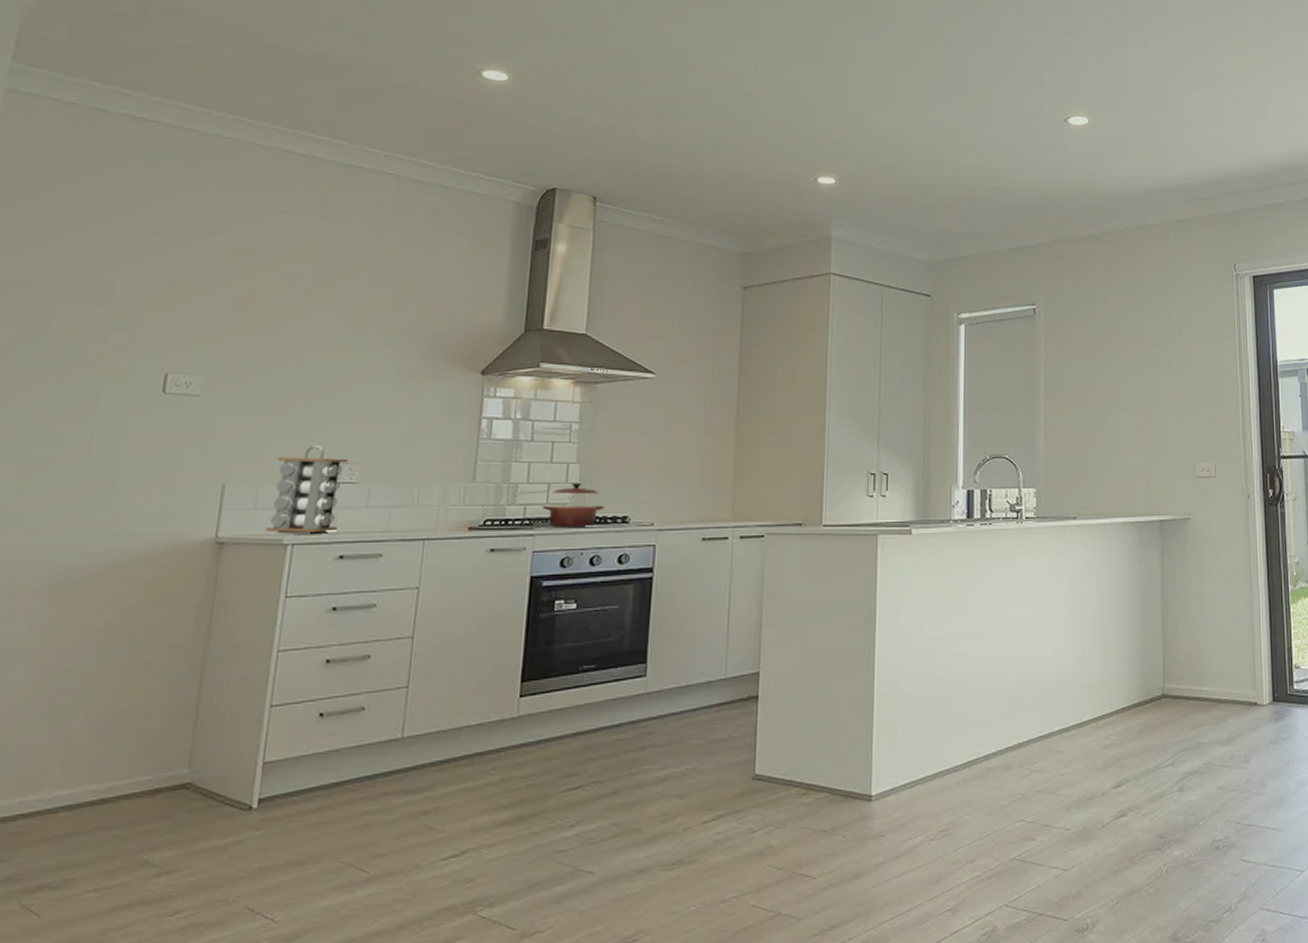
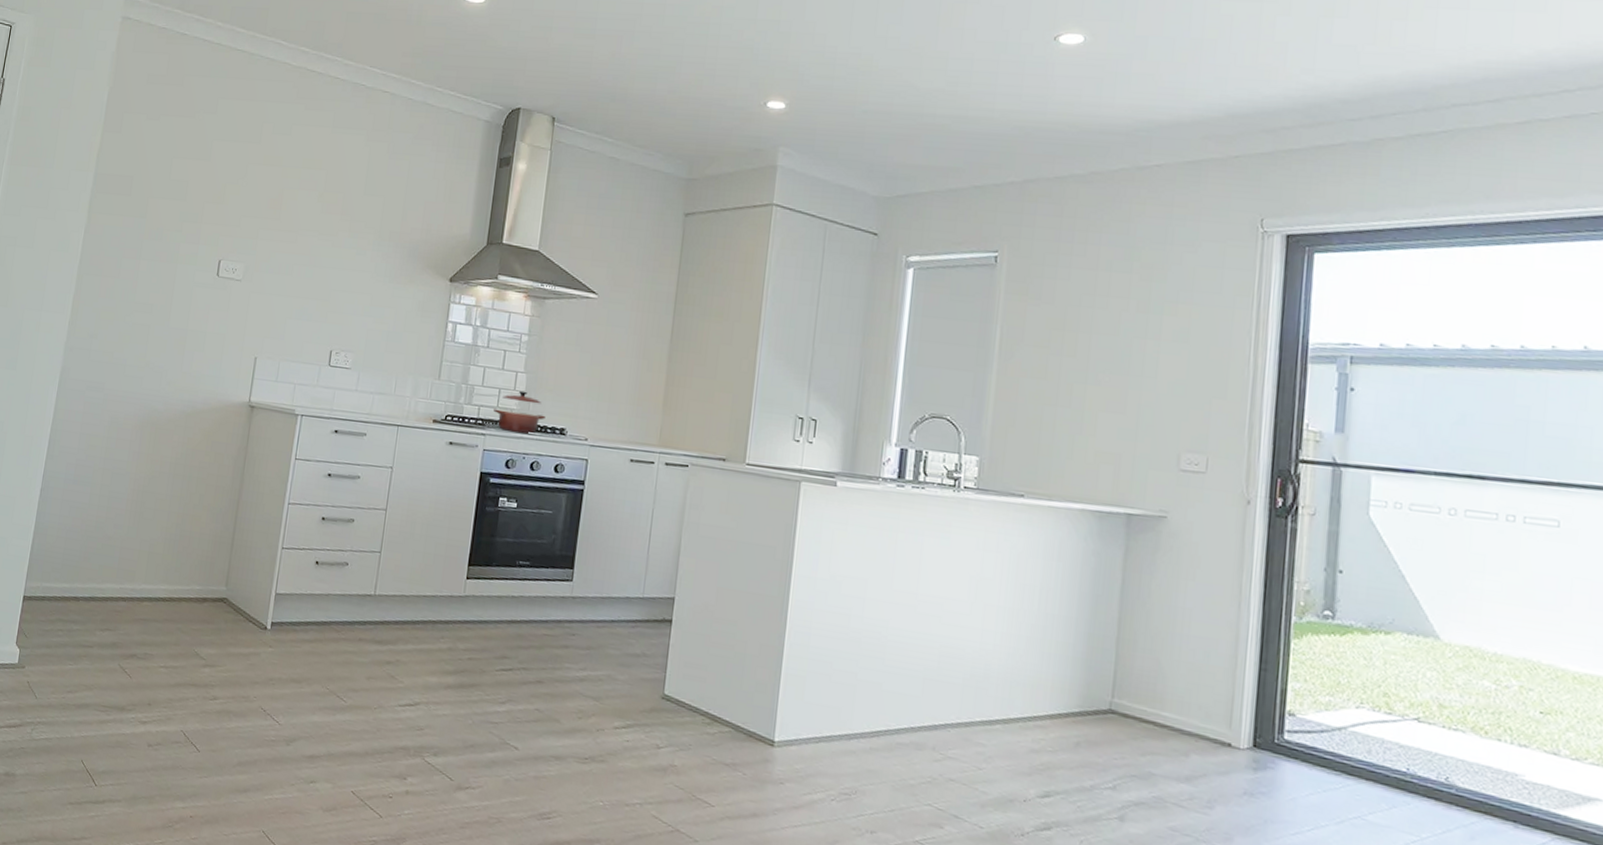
spice rack: present [264,444,348,534] -> none [282,331,344,409]

